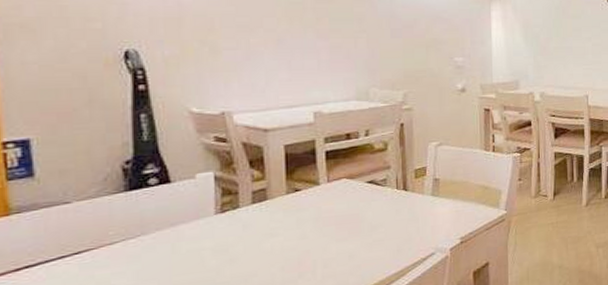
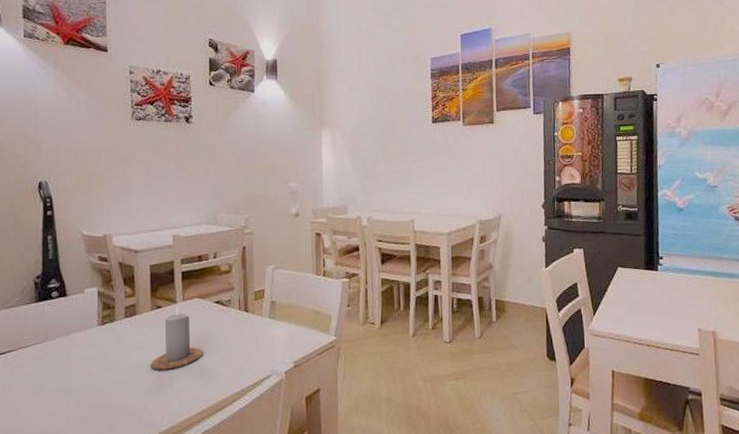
candle: none [287,188,354,258] -> present [151,306,204,370]

